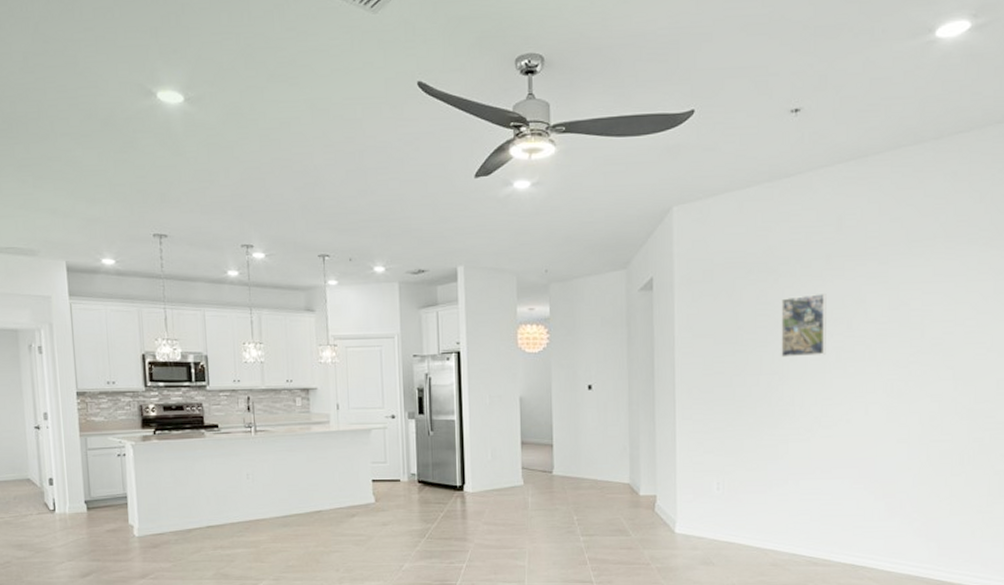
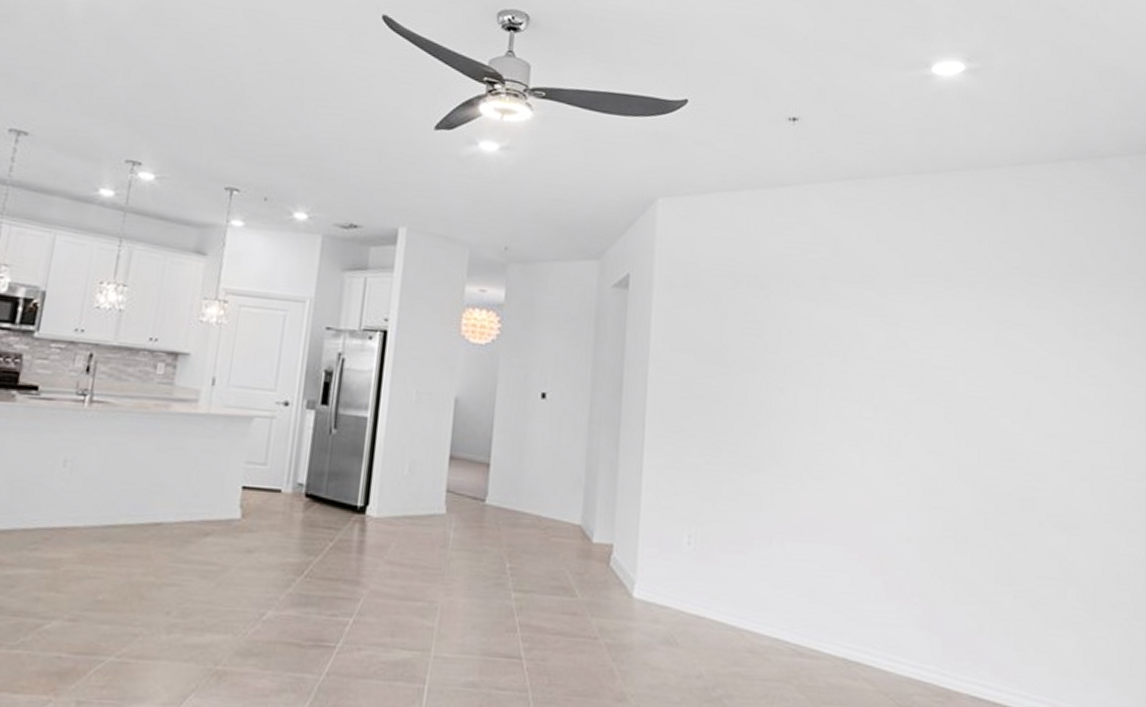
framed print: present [781,292,827,358] -> none [769,317,821,390]

